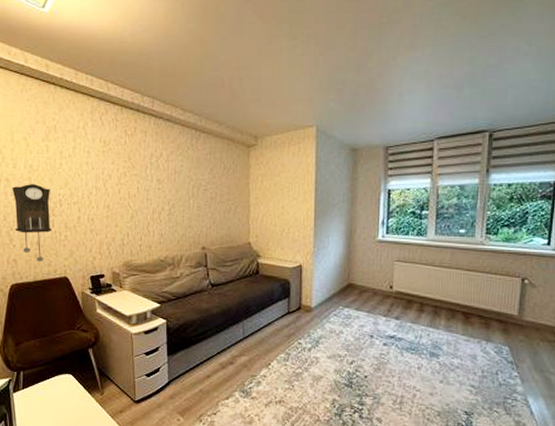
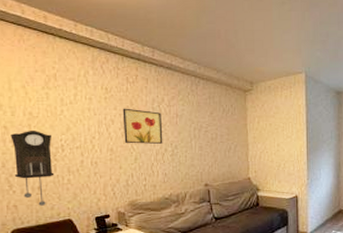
wall art: none [120,162,160,202] -> present [122,108,163,144]

